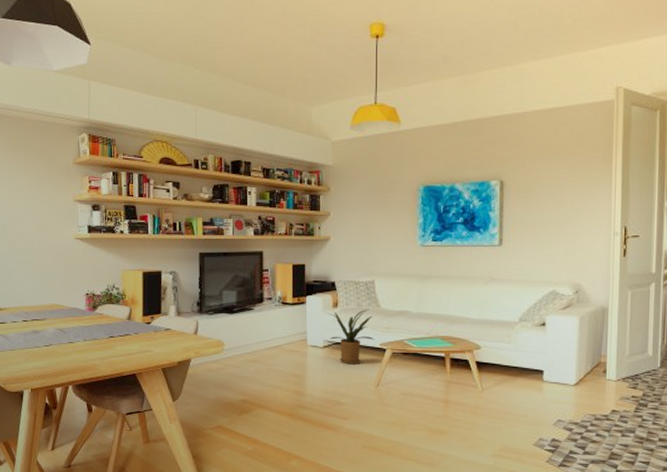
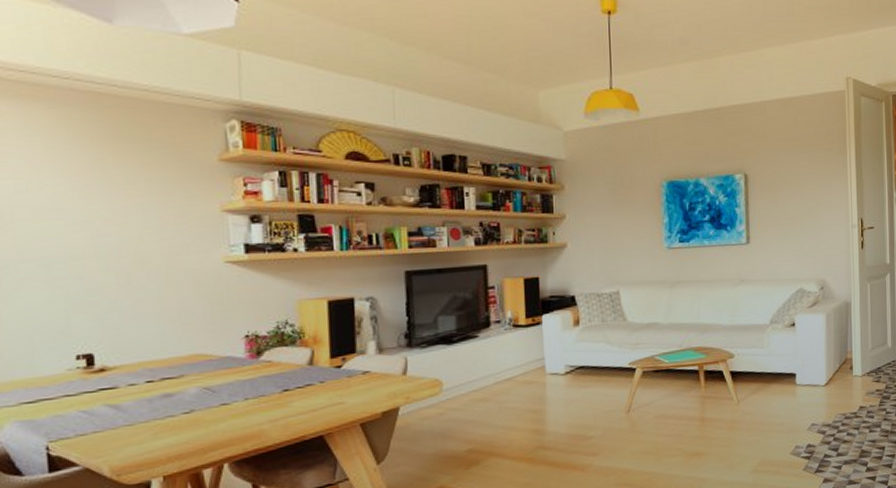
house plant: present [325,309,374,365] -> none [565,324,622,391]

